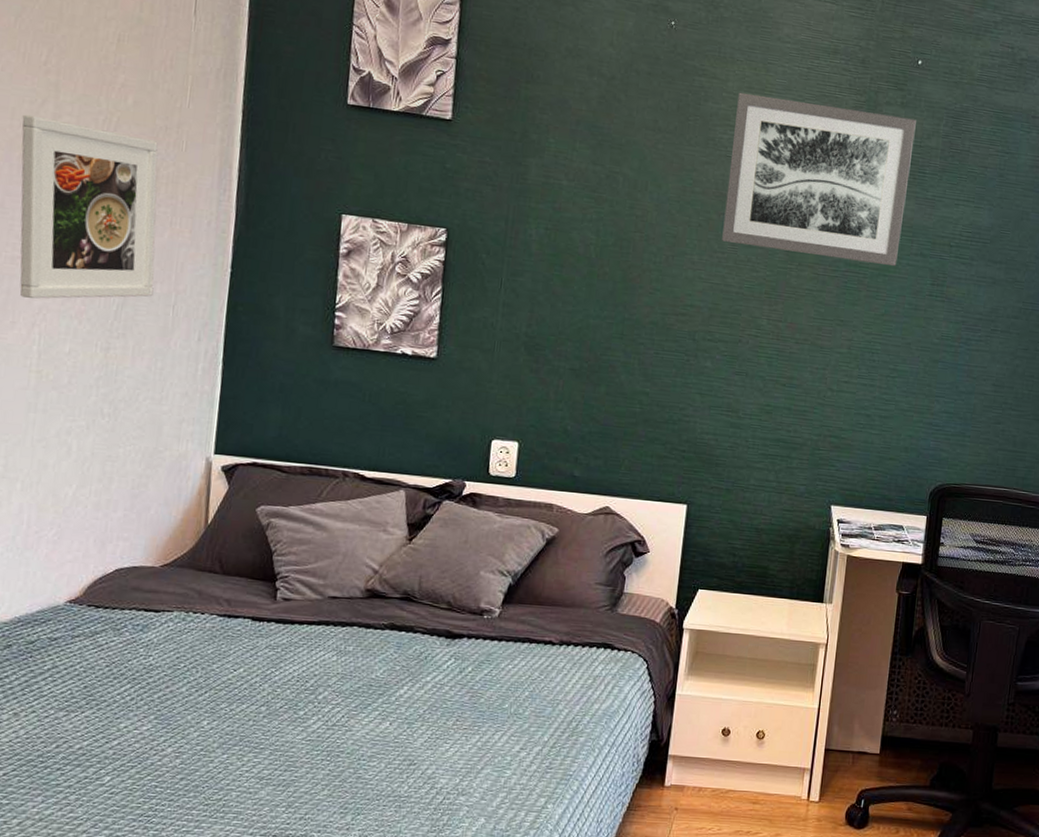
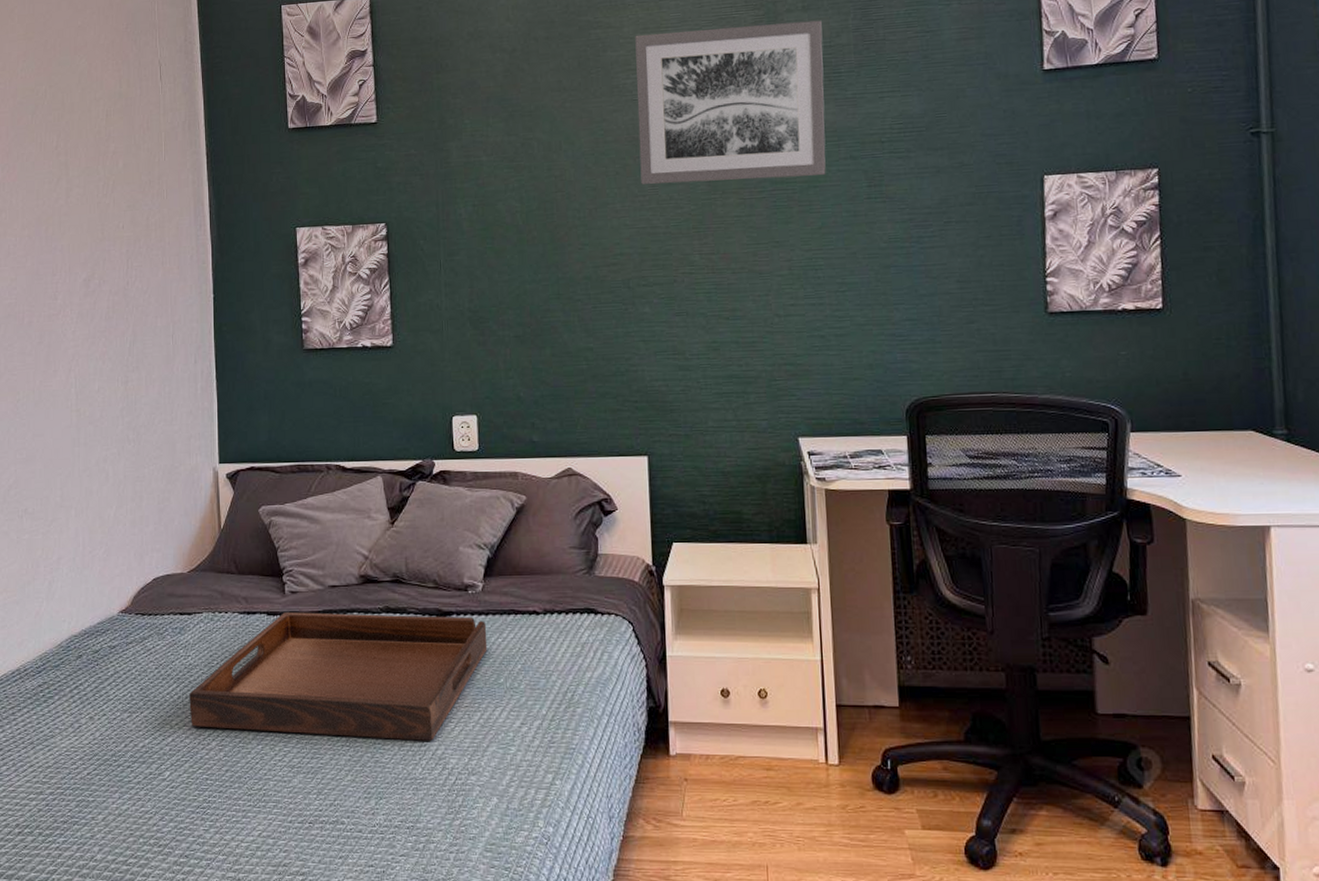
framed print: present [20,114,158,299] -> none [44,193,156,348]
serving tray: none [143,618,498,760] -> present [189,611,488,741]

